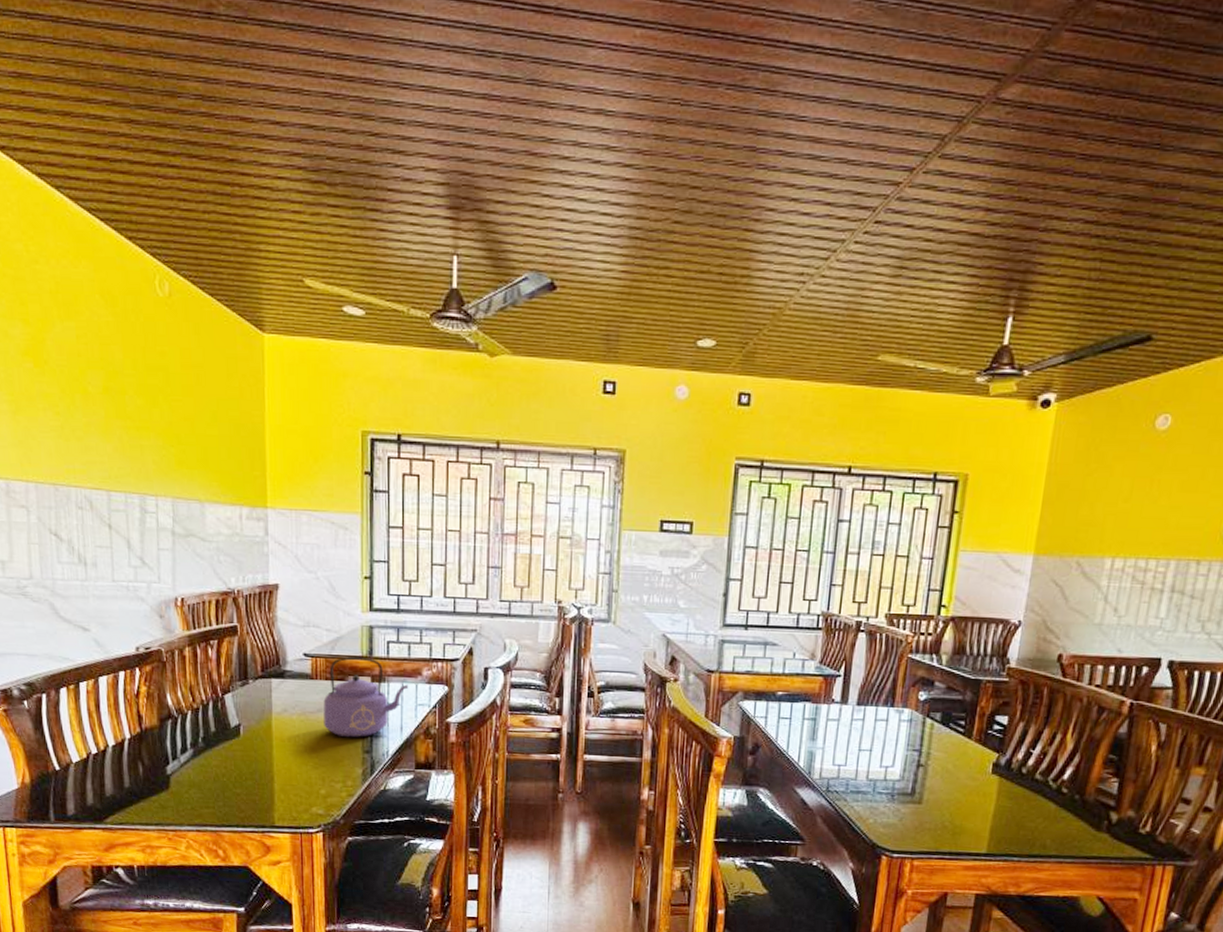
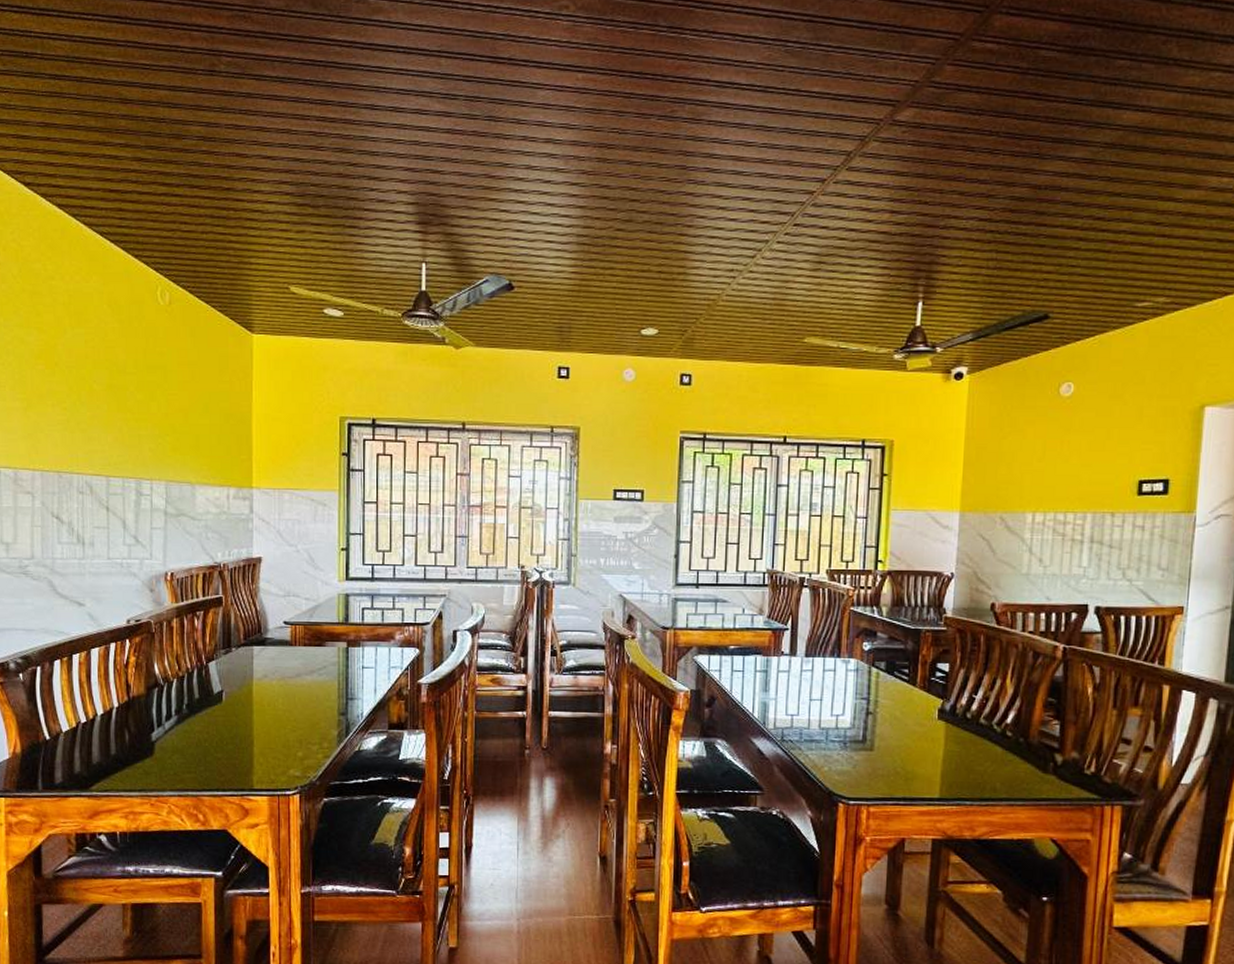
kettle: present [323,656,409,738] -> none [302,622,382,701]

